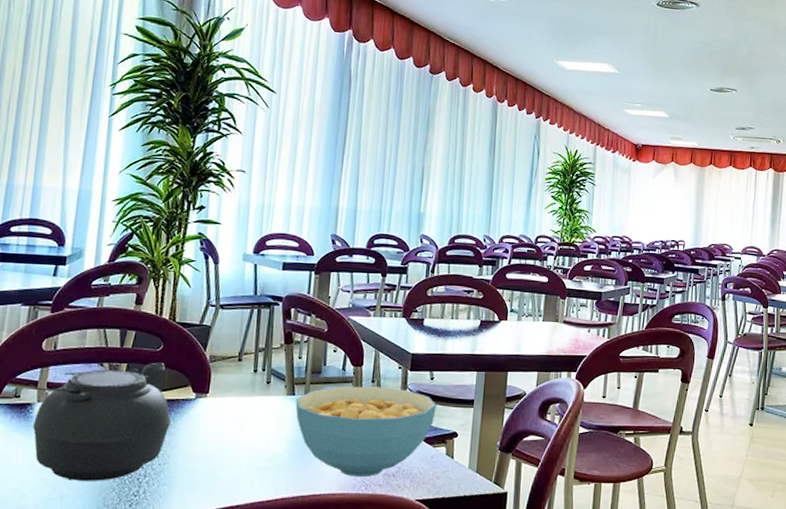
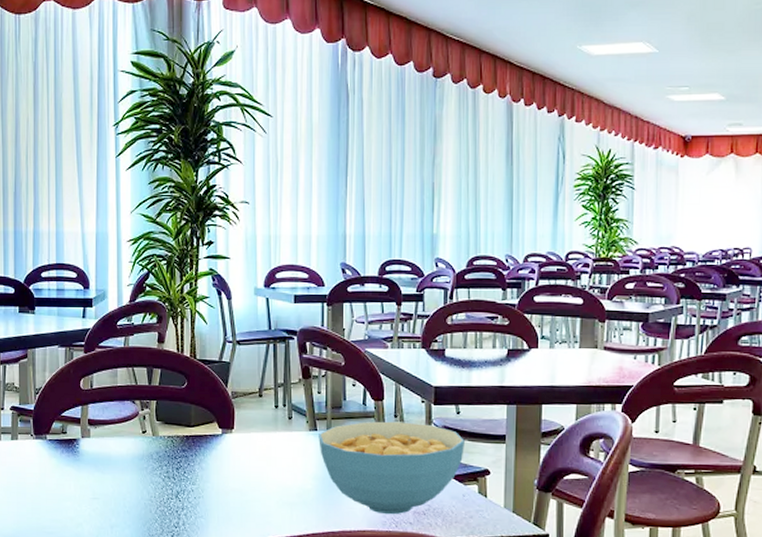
teapot: present [29,362,171,481] -> none [73,399,201,513]

